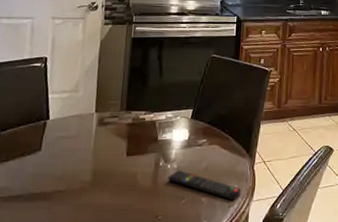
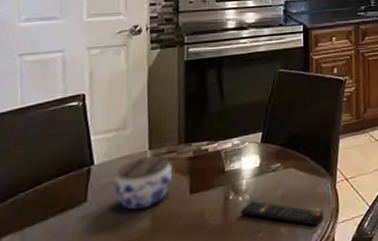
jar: none [64,119,114,163] -> present [114,155,173,210]

